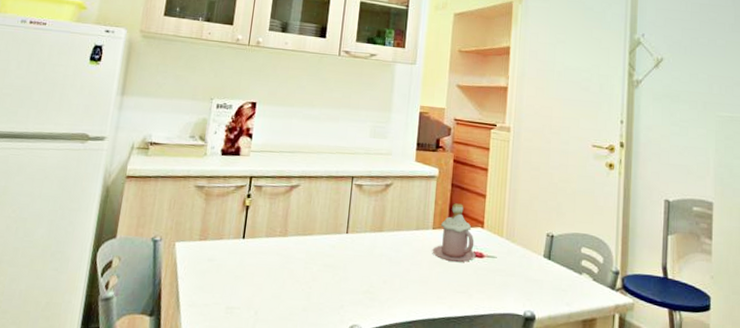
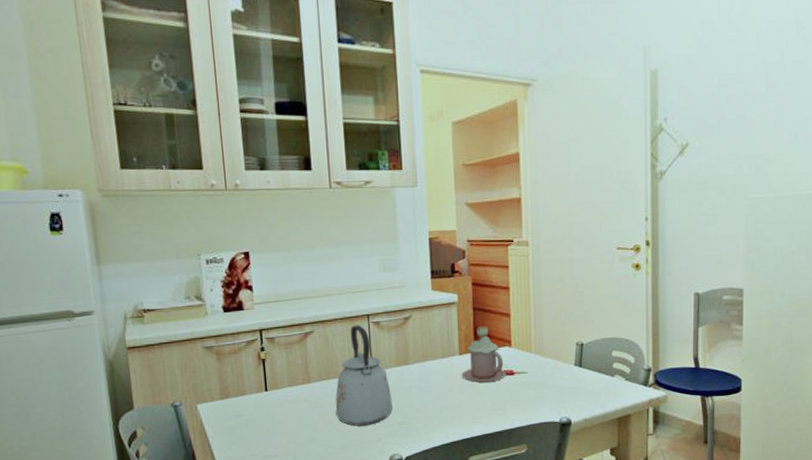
kettle: none [304,185,362,290] -> present [335,325,393,426]

